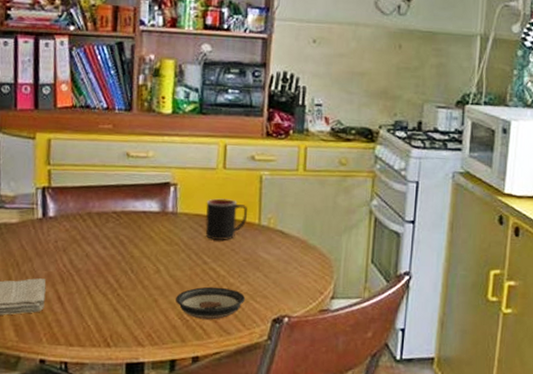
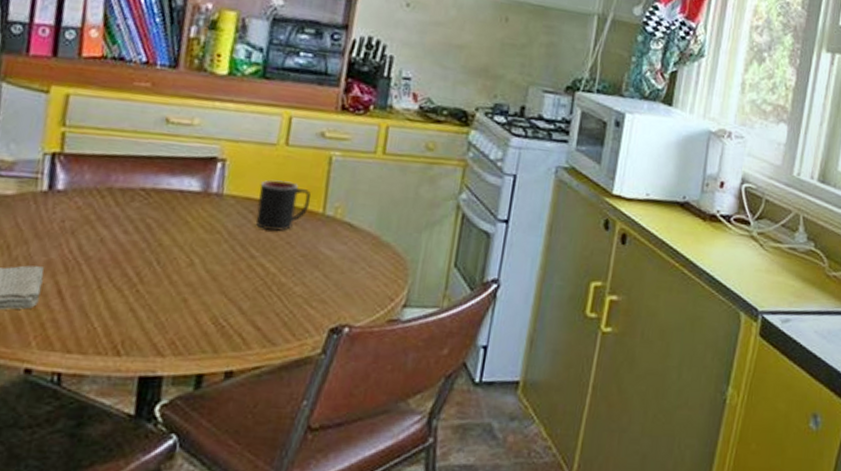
saucer: present [175,286,245,320] -> none [209,286,298,327]

